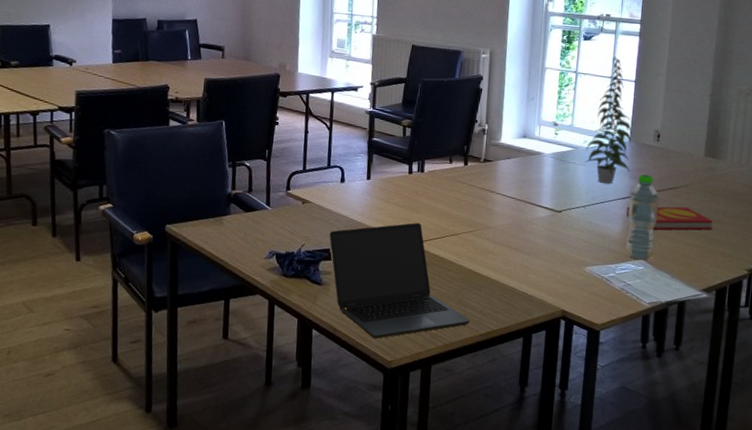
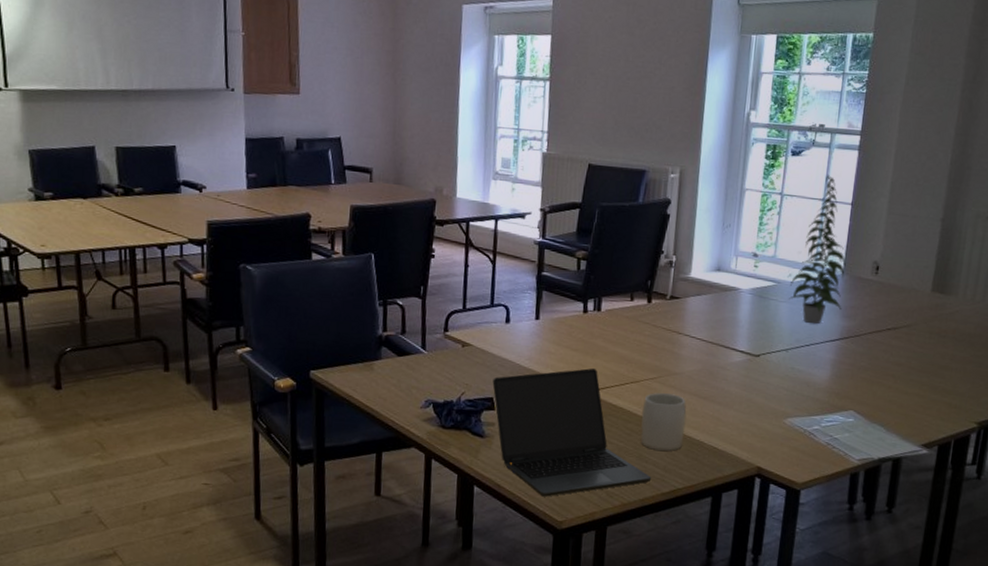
mug: none [460,244,500,296] -> present [640,393,687,451]
water bottle: present [625,174,659,260] -> none [833,313,875,411]
book: present [626,206,714,230] -> none [836,350,939,377]

